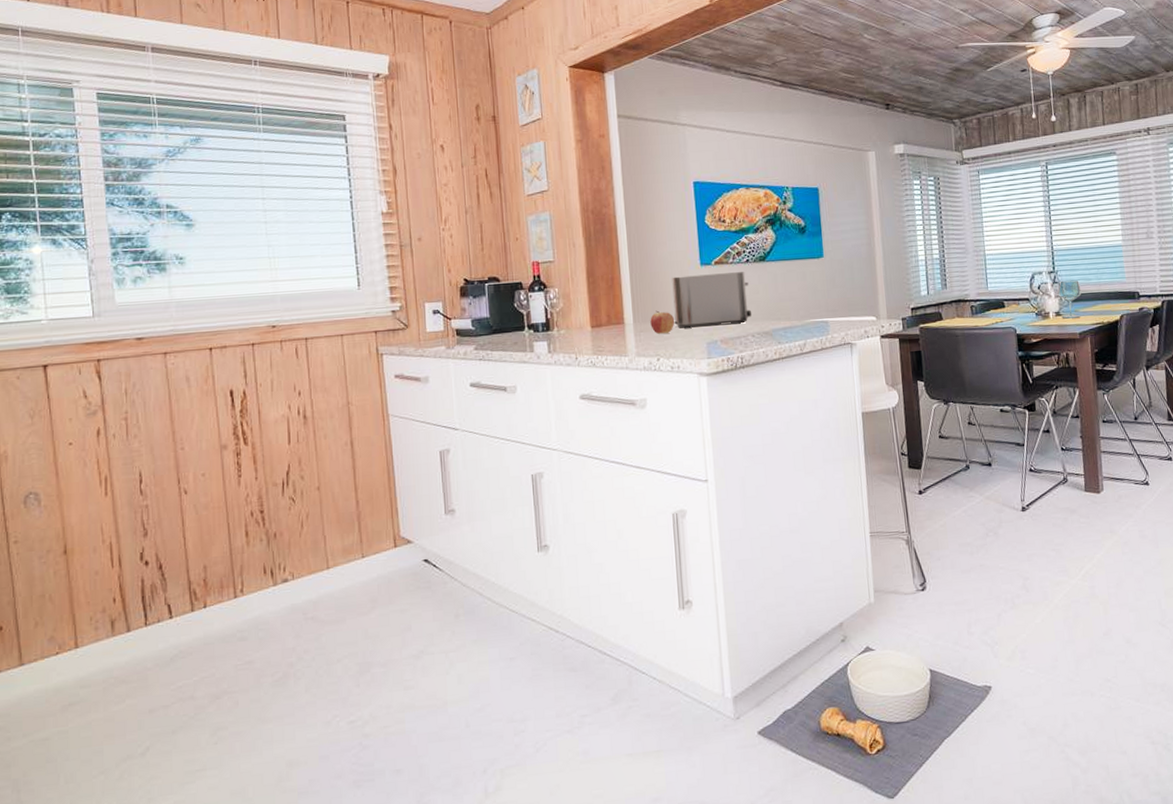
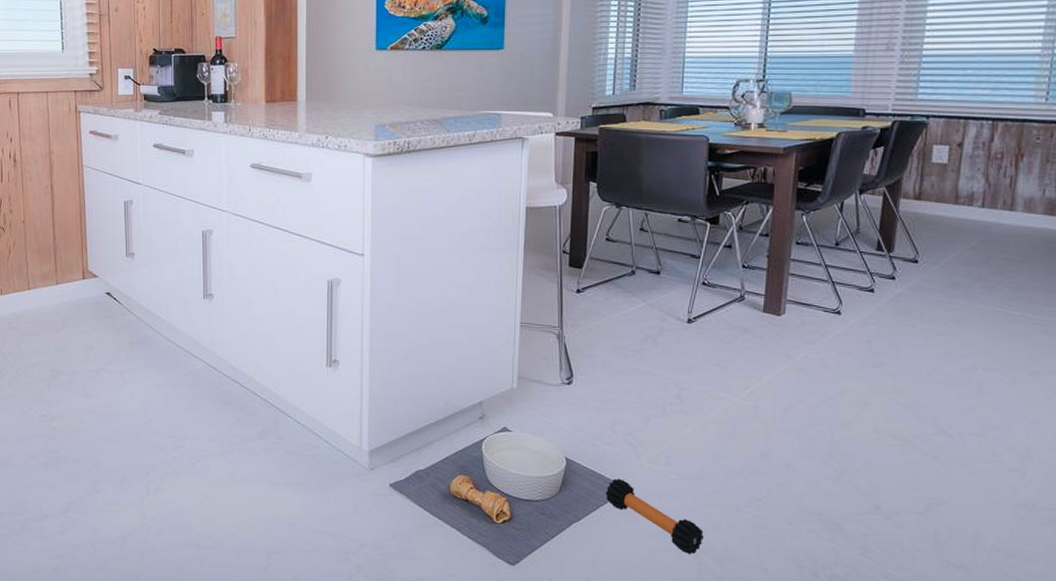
fruit: present [650,310,675,334] -> none [322,90,346,113]
toaster: present [672,272,751,328] -> none [345,59,423,110]
dog toy: none [970,682,1066,751] -> present [605,478,704,554]

